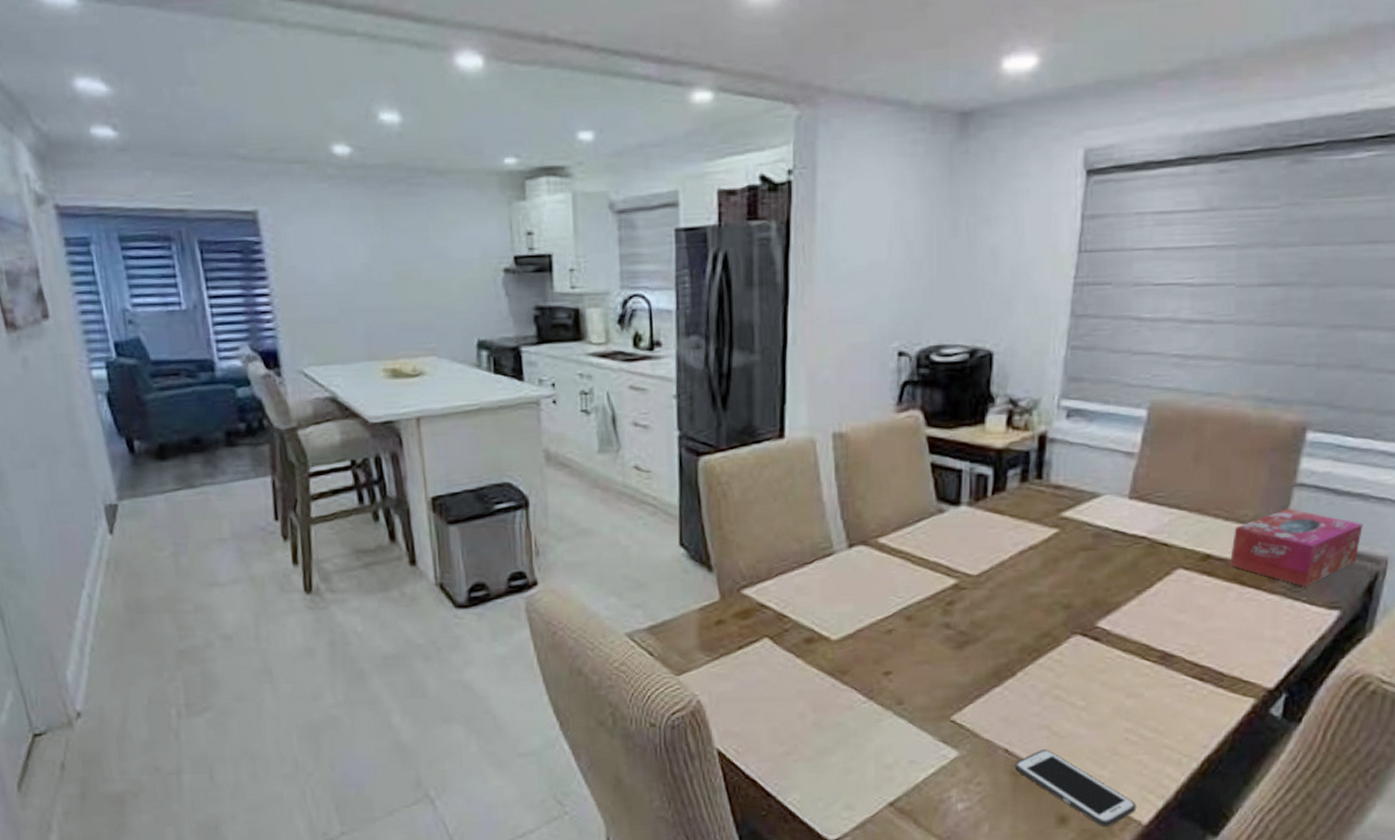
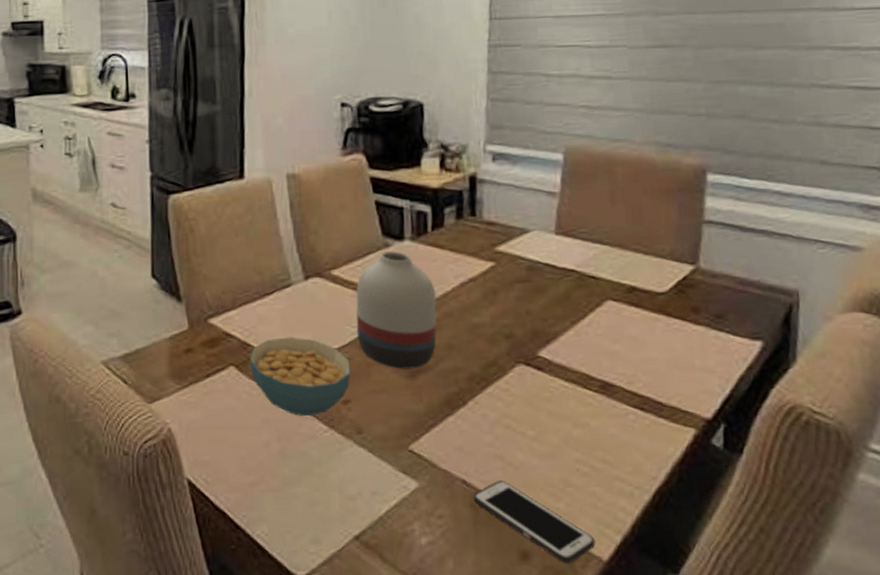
cereal bowl: none [785,608,894,687] -> present [249,337,351,416]
vase: none [902,517,991,640] -> present [356,251,437,369]
tissue box: present [1230,509,1363,586] -> none [653,244,771,317]

